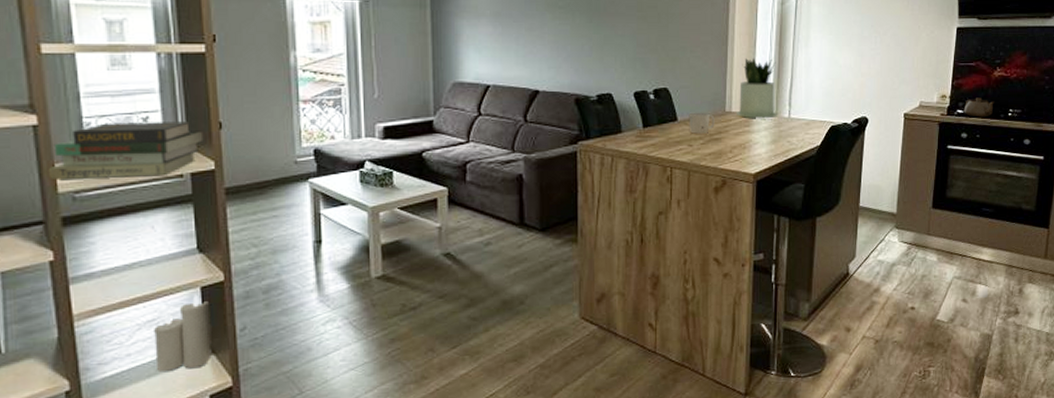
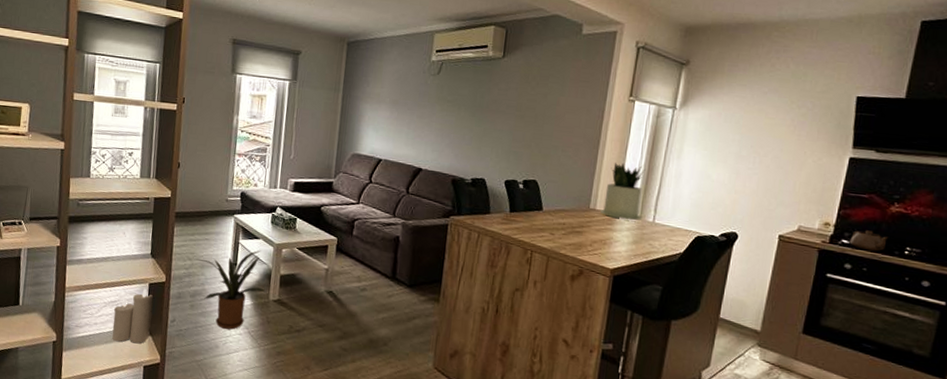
books: present [47,121,204,181] -> none [65,153,167,197]
house plant: none [264,218,365,325] -> present [196,250,266,330]
mug: present [689,112,715,135] -> none [552,204,579,227]

